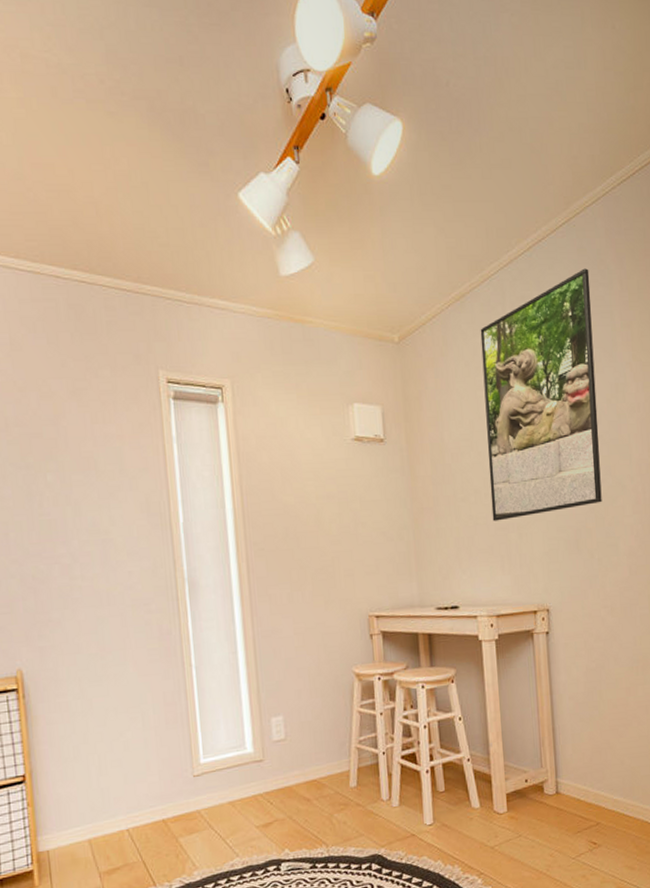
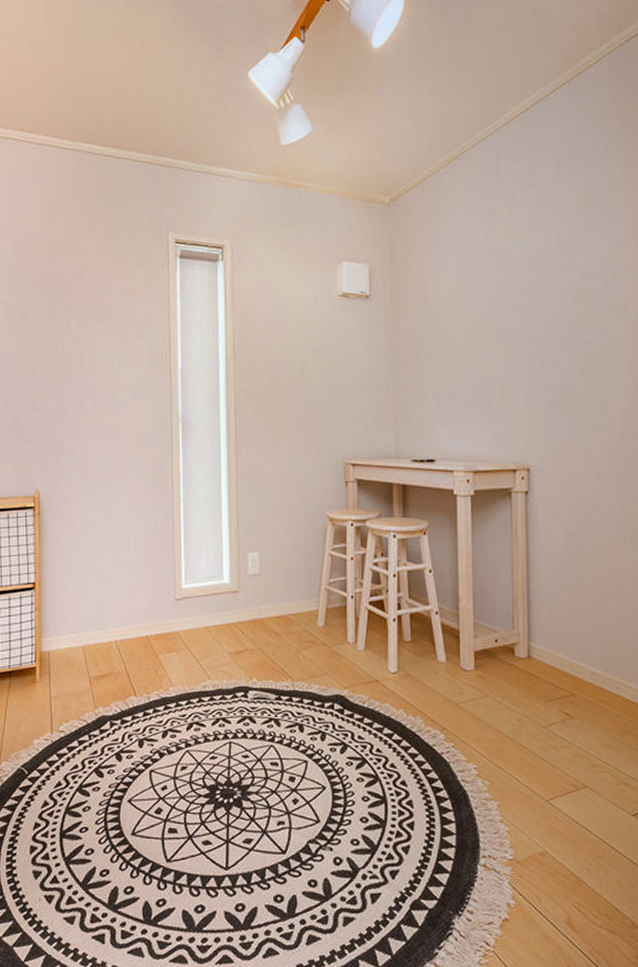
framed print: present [480,268,602,522] -> none [471,127,593,378]

